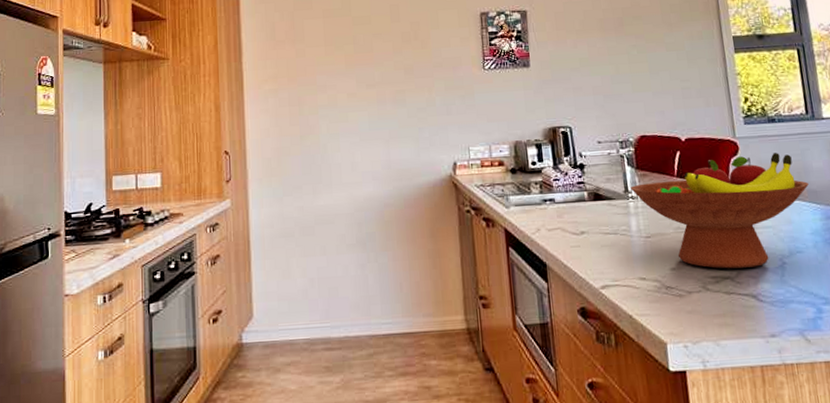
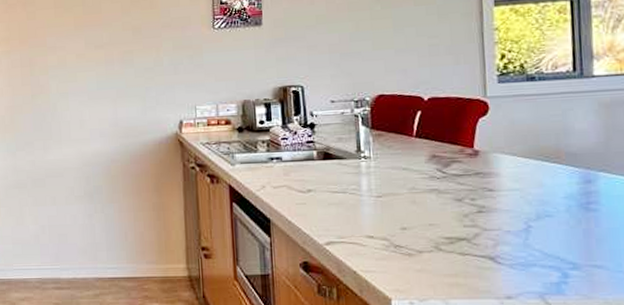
fruit bowl: present [630,153,809,269] -> none [363,113,567,230]

